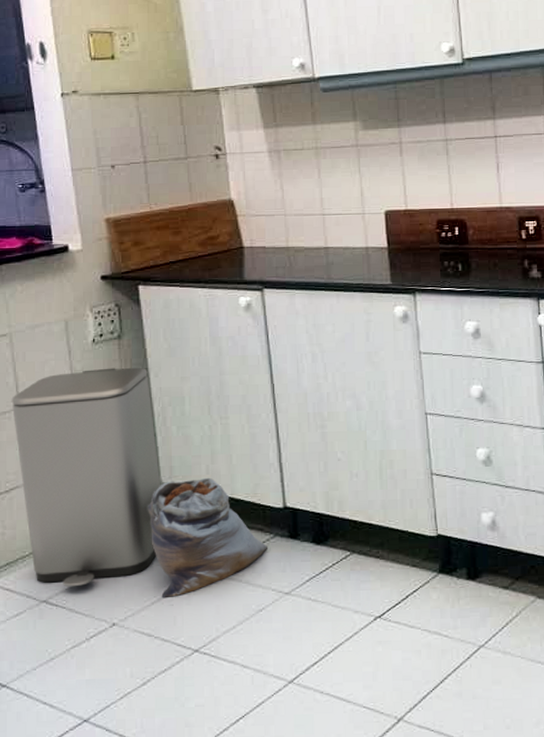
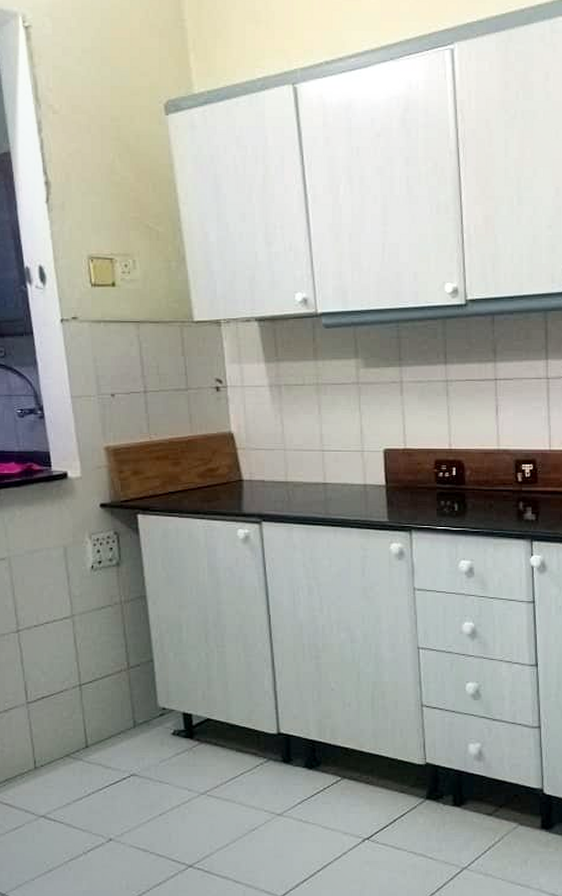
pedal bin: present [11,367,161,587] -> none [10,594,158,804]
burlap sack: present [148,477,267,597] -> none [145,703,261,815]

